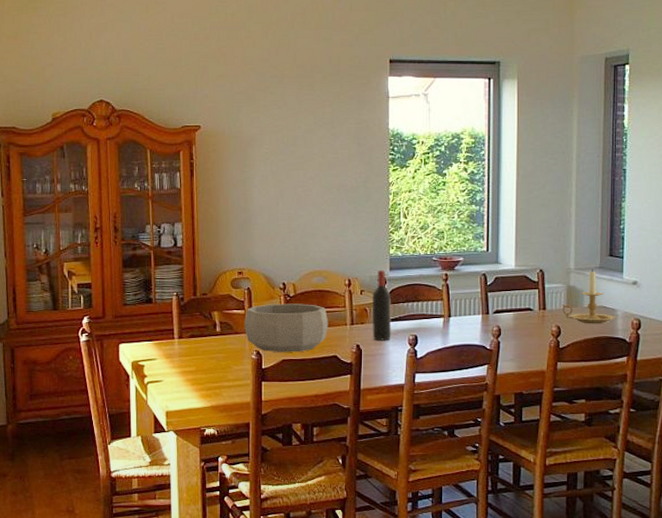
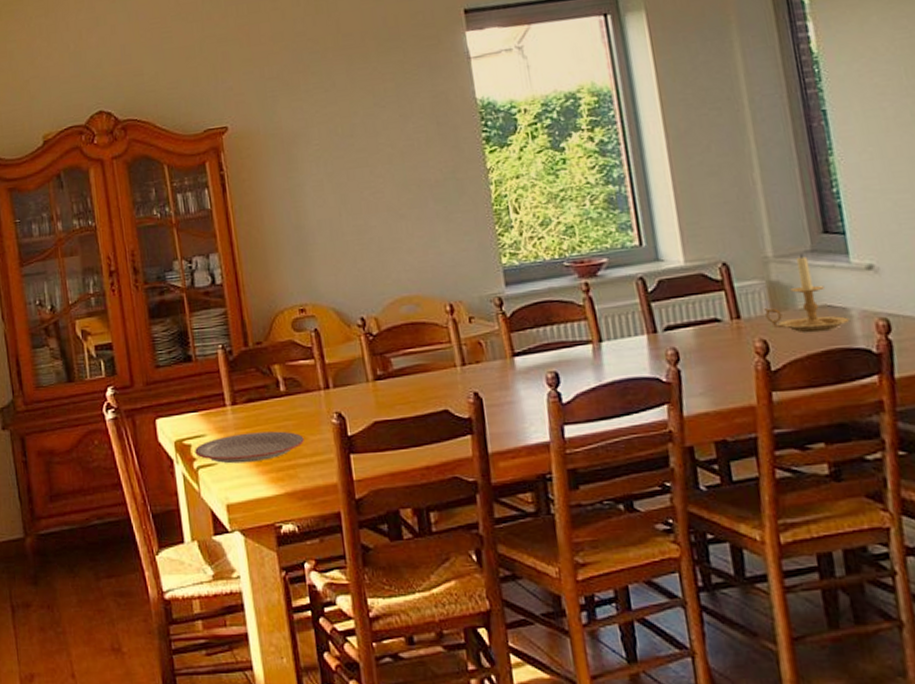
plate: none [147,360,230,382] -> present [195,431,304,464]
decorative bowl: present [244,303,329,352] -> none [315,343,432,413]
wine bottle: present [371,269,392,341] -> none [486,285,522,384]

